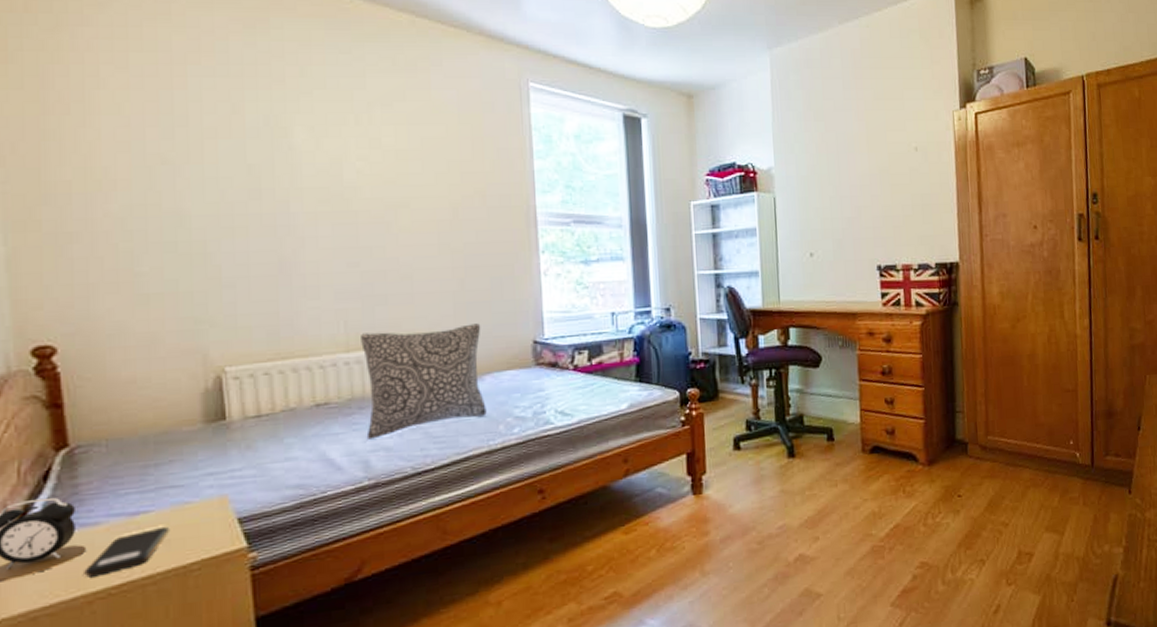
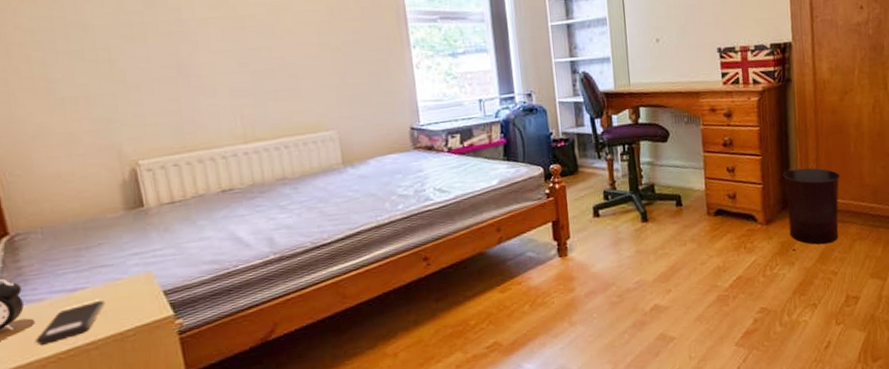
pillow: present [361,323,487,440] -> none [256,113,373,219]
waste bin: none [947,402,1012,491] -> present [783,167,840,245]

